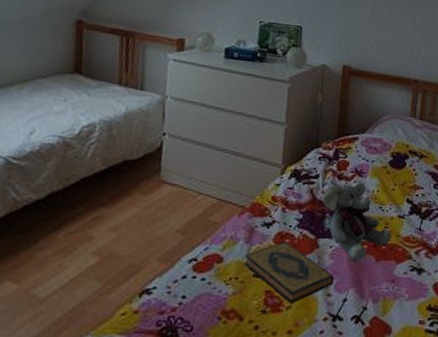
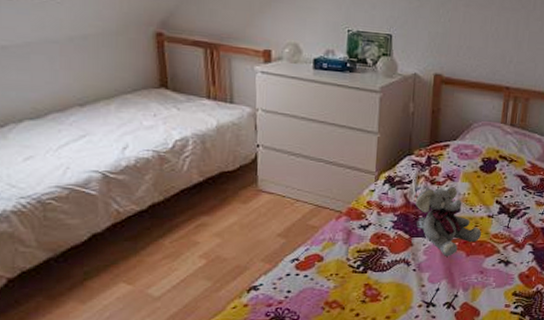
hardback book: present [244,241,335,304] -> none [344,241,428,295]

